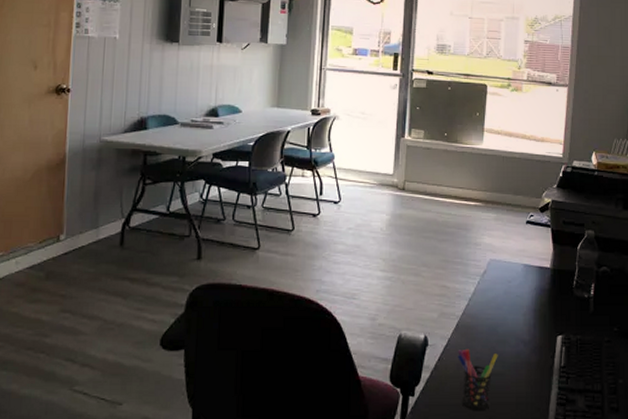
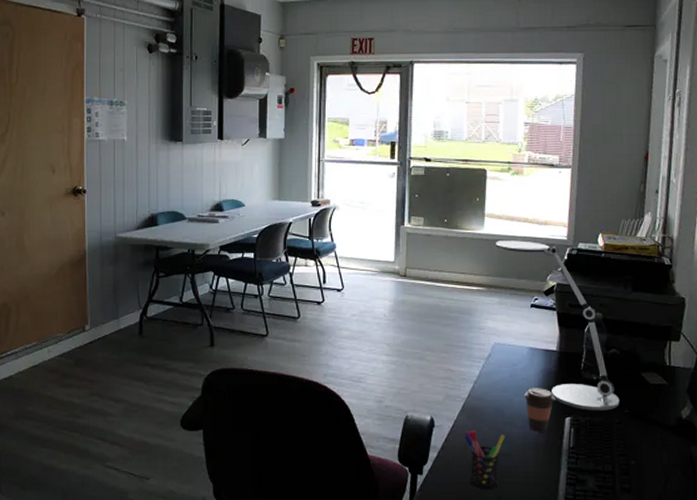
desk lamp: none [493,156,609,329] -> present [495,240,620,411]
coffee cup: none [517,306,548,350] -> present [523,388,556,432]

